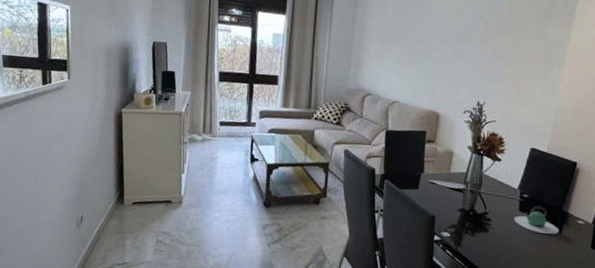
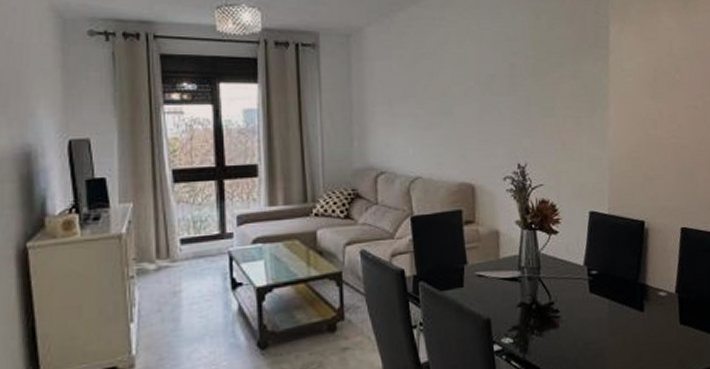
teapot: present [514,206,559,234] -> none [585,282,641,317]

